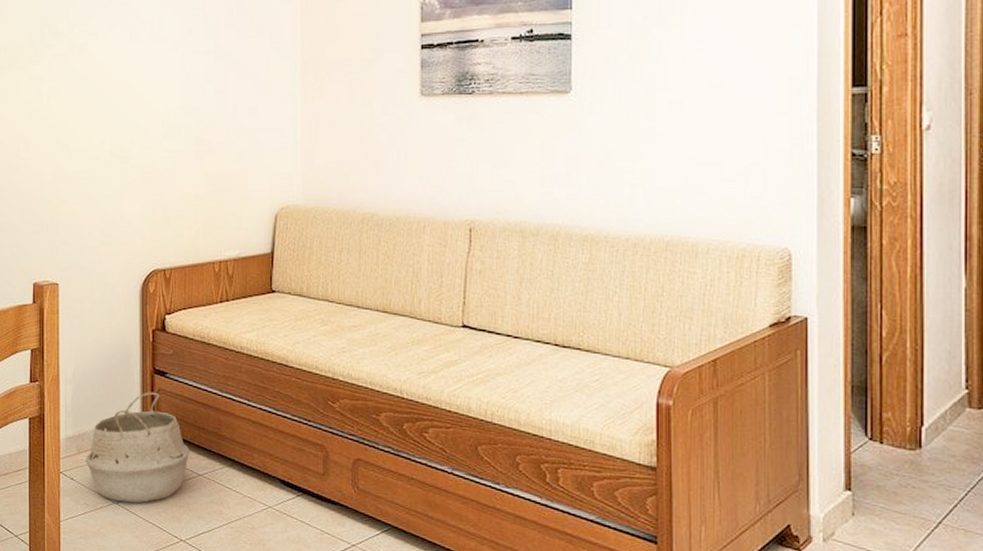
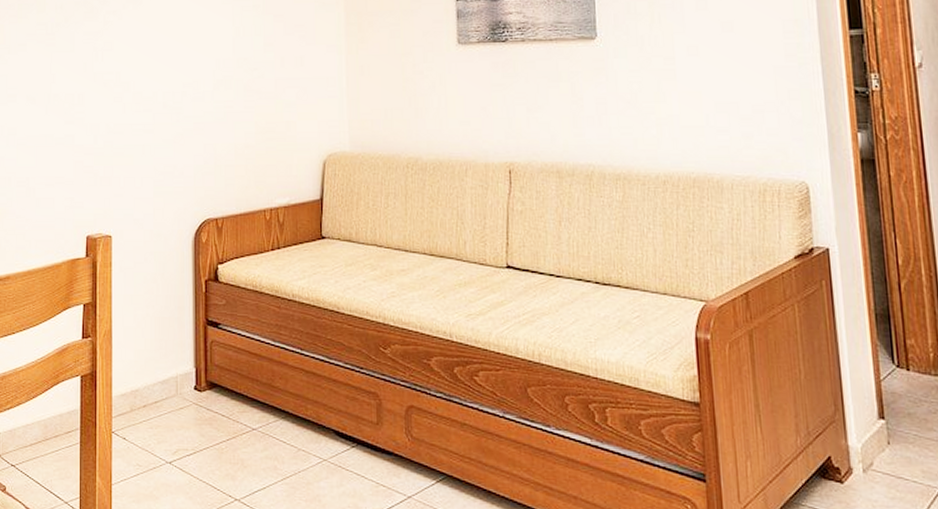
woven basket: present [86,392,190,504] -> none [138,344,244,462]

